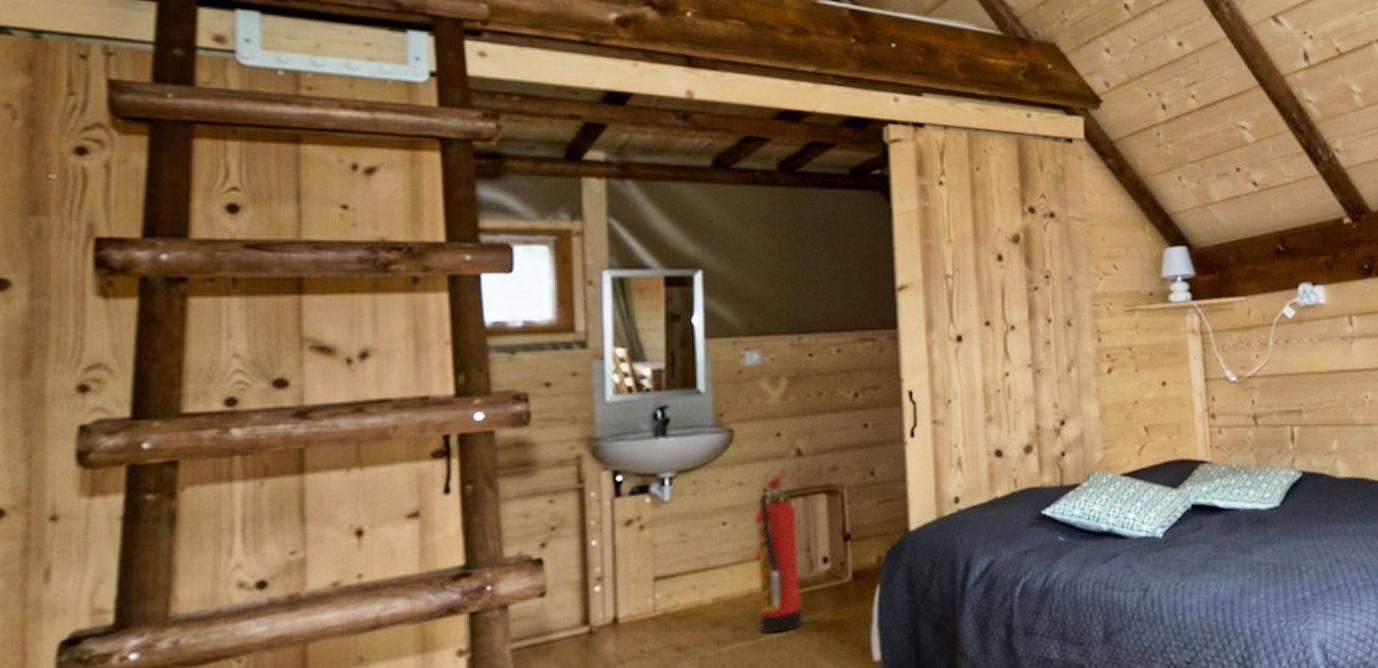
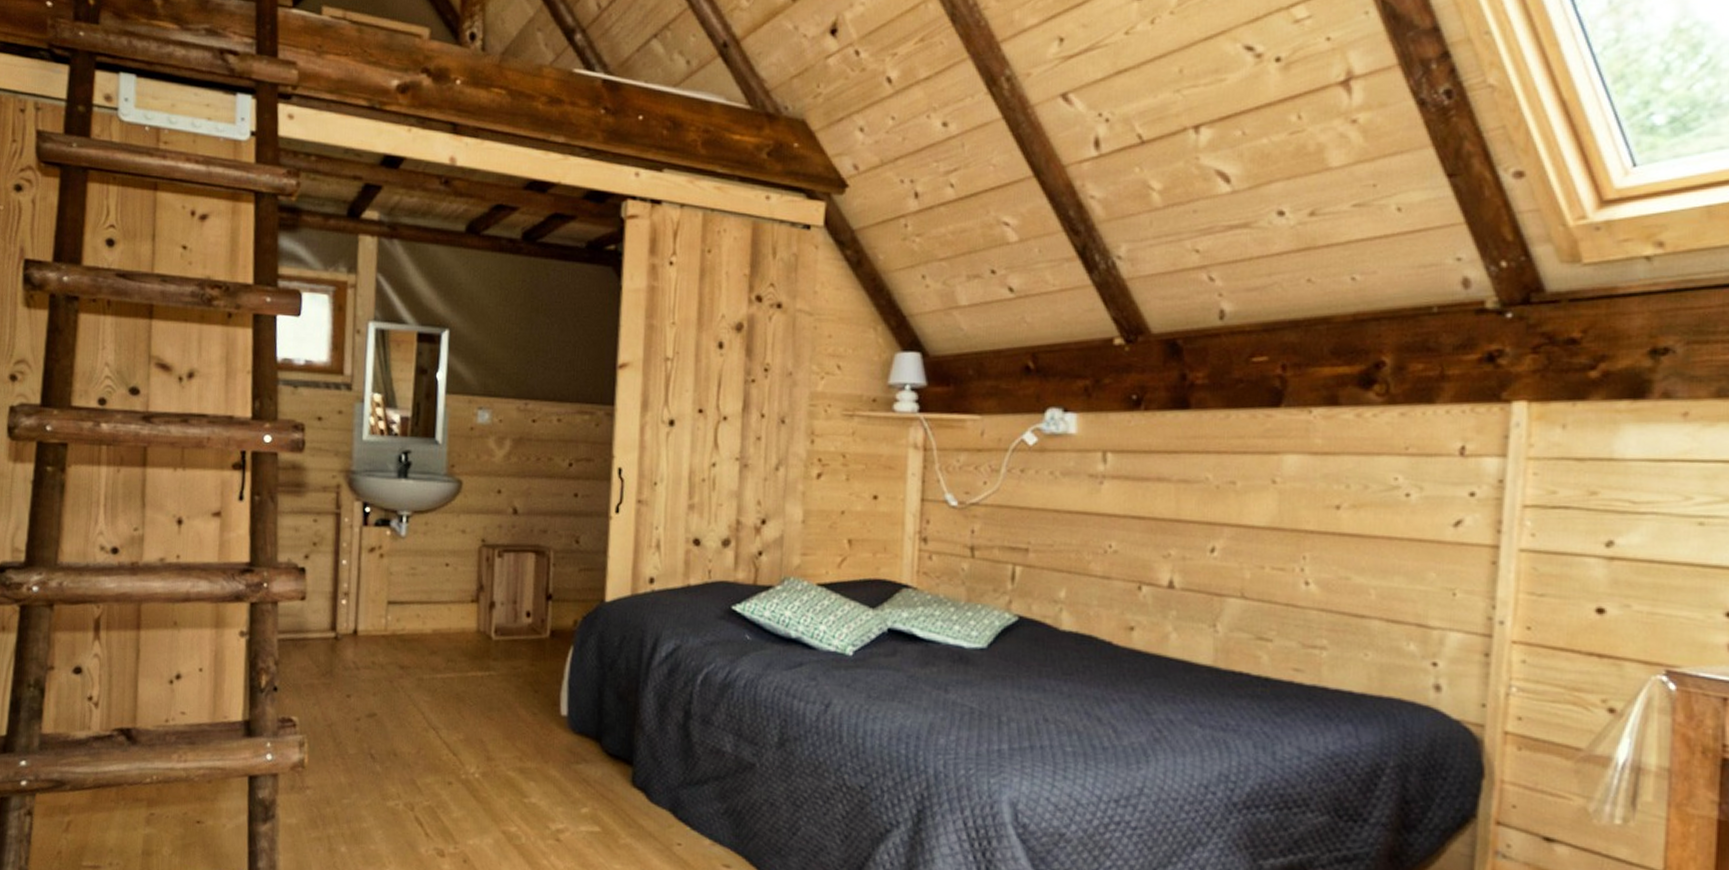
fire extinguisher: present [753,474,803,634] -> none [467,528,508,671]

